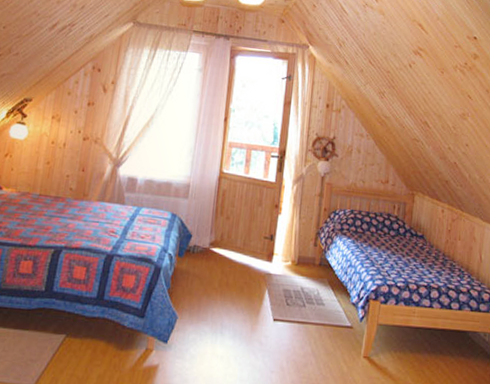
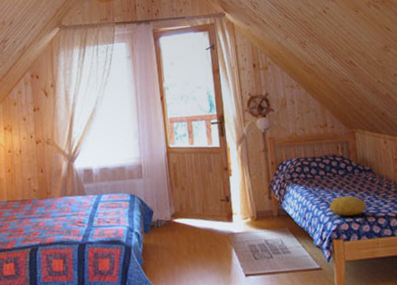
cushion: none [373,257,411,280] -> present [329,195,368,217]

